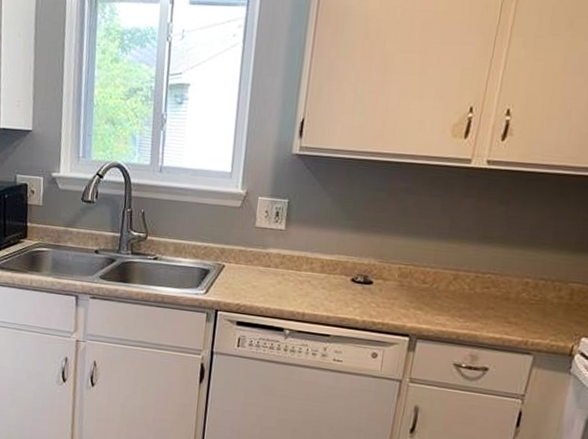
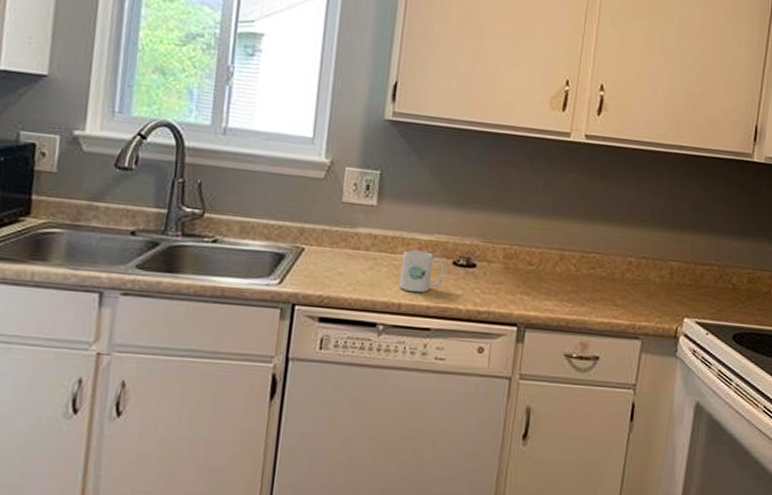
mug: none [303,268,344,305] -> present [399,250,445,293]

